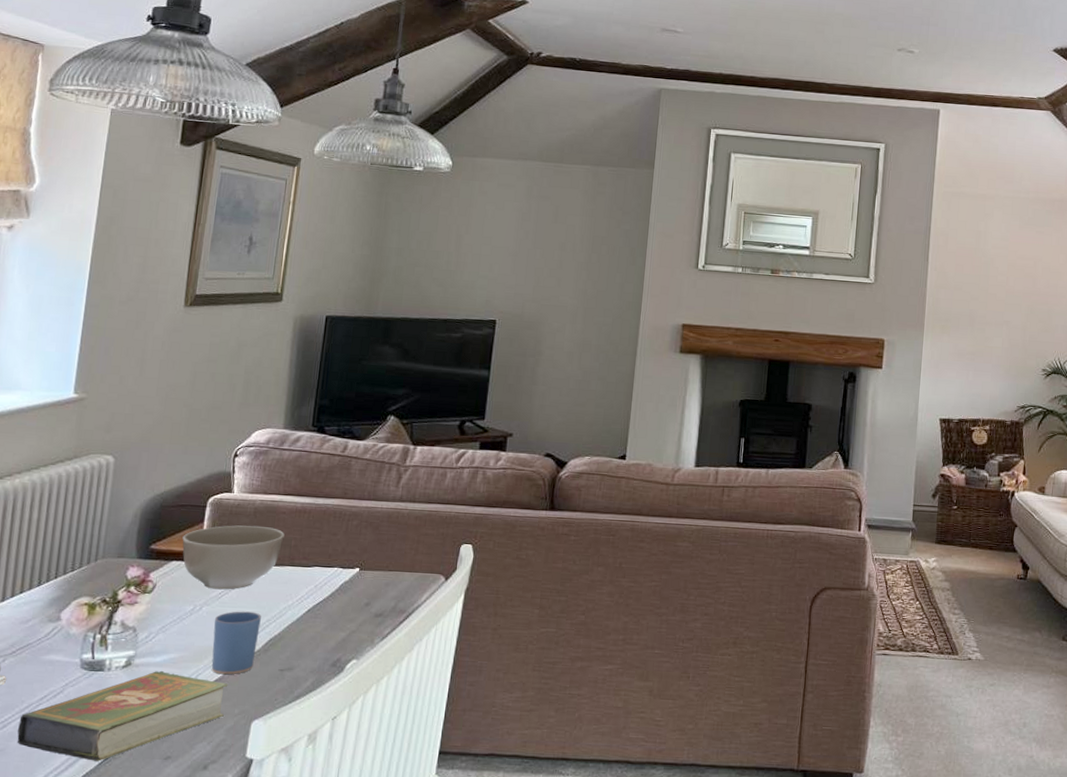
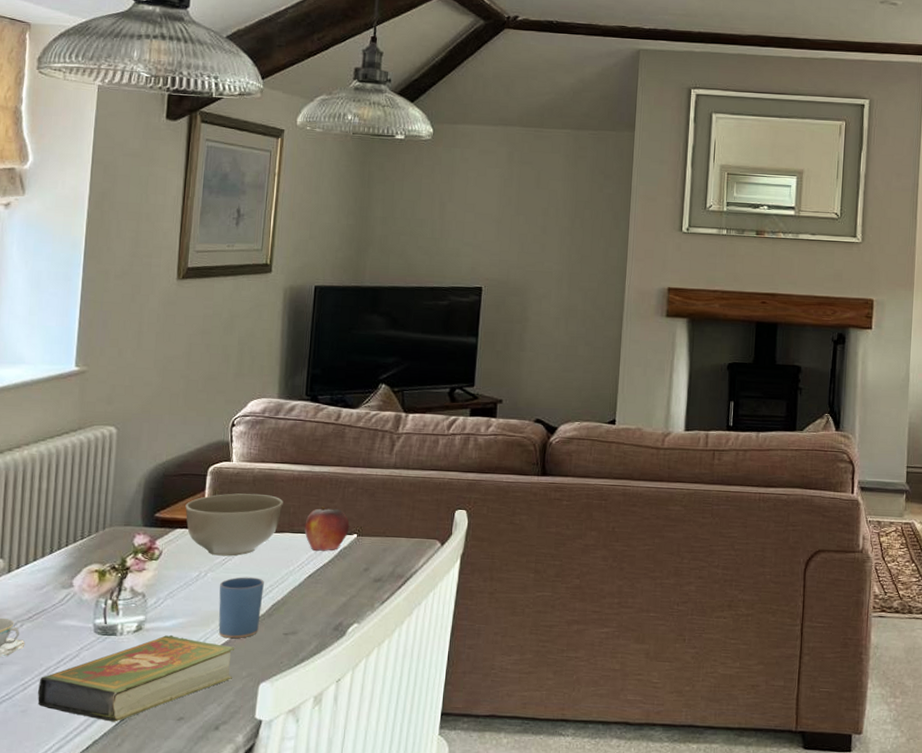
fruit: none [305,538,352,586] -> present [304,505,350,552]

